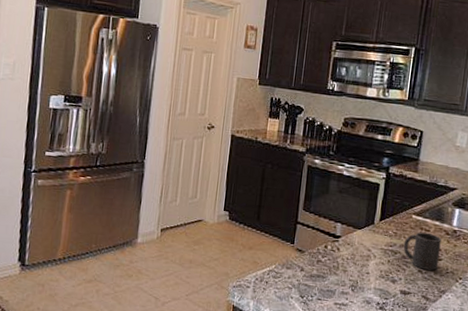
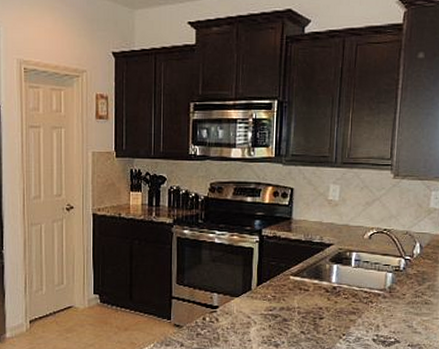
mug: present [403,232,442,271] -> none [283,292,321,330]

